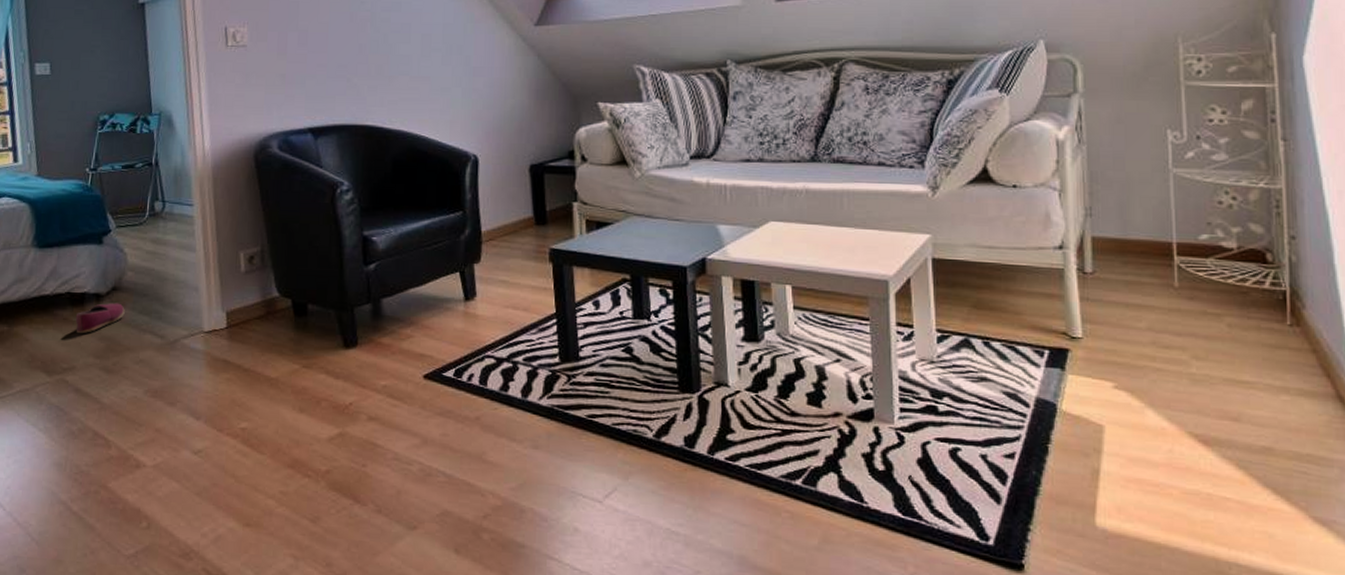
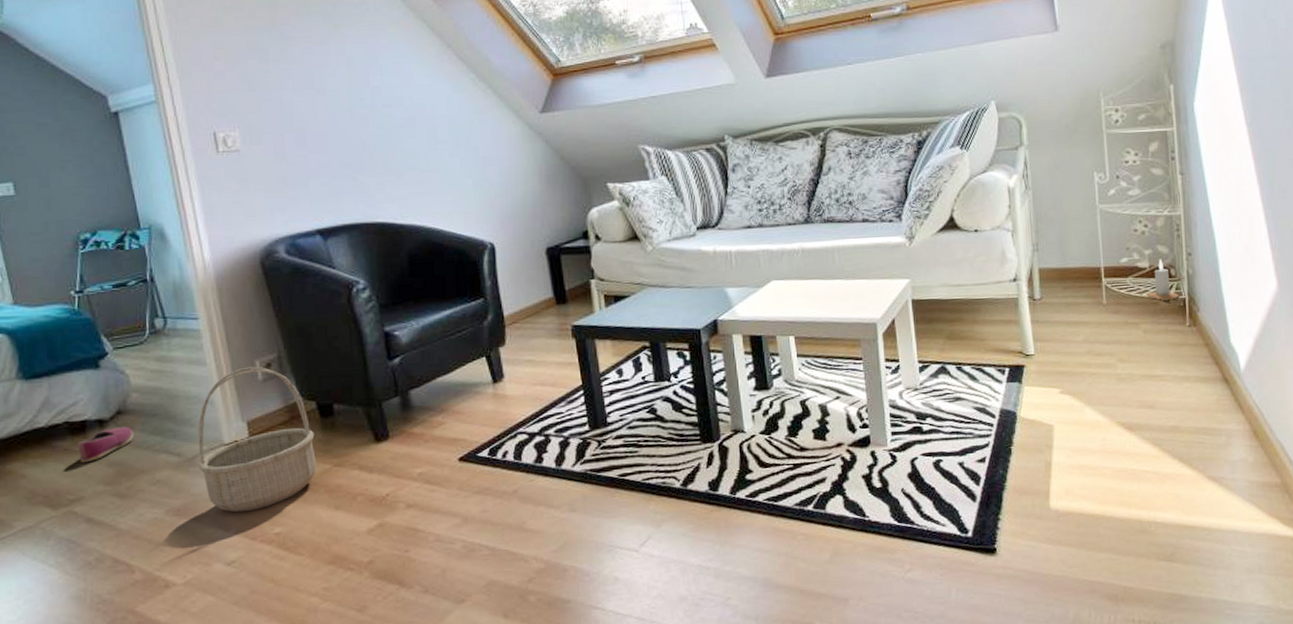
basket: none [177,257,287,403] -> present [197,366,317,513]
candle: none [1234,239,1278,291] -> present [1148,258,1179,300]

